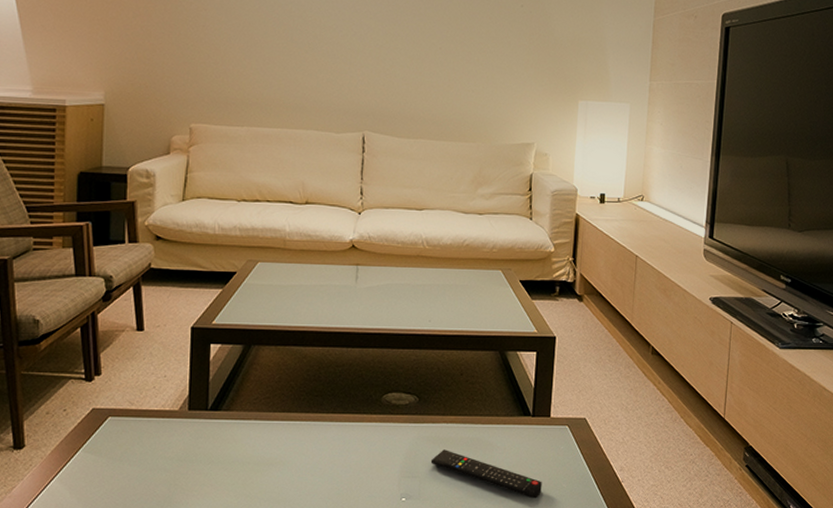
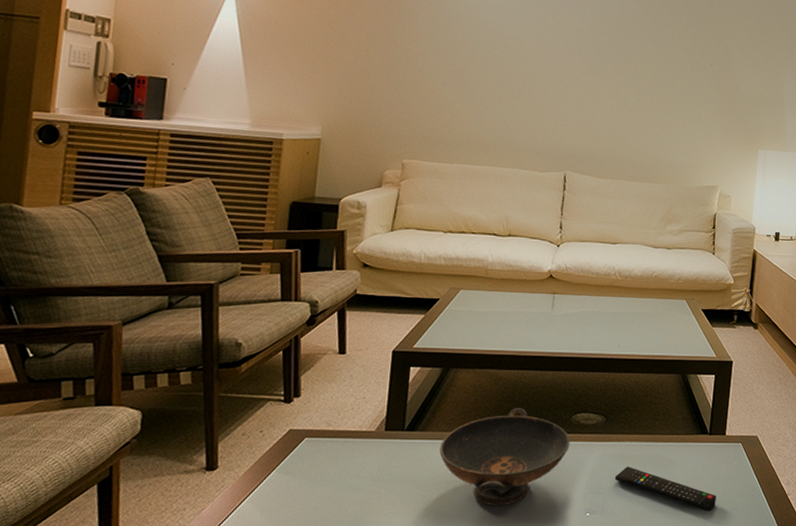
decorative bowl: none [245,387,382,489] -> present [439,408,571,506]

